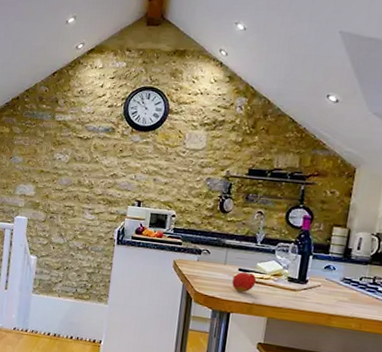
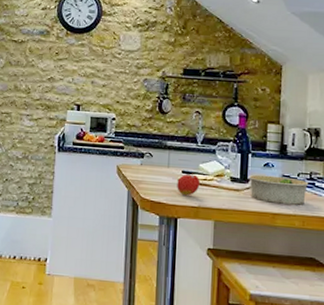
bowl: none [307,276,371,308] -> present [249,174,309,205]

